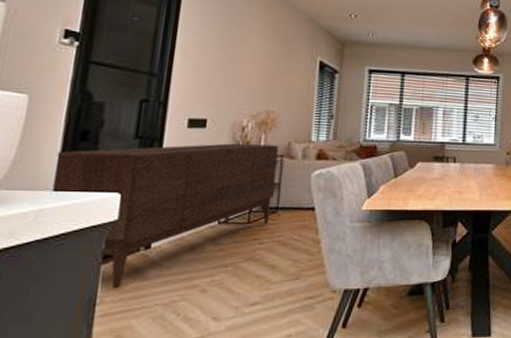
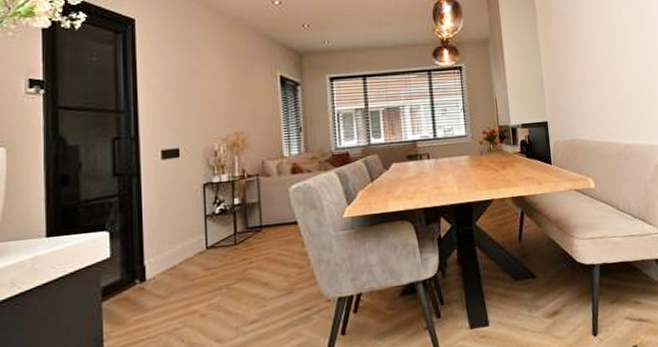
sideboard: present [51,143,279,289] -> none [42,165,256,324]

